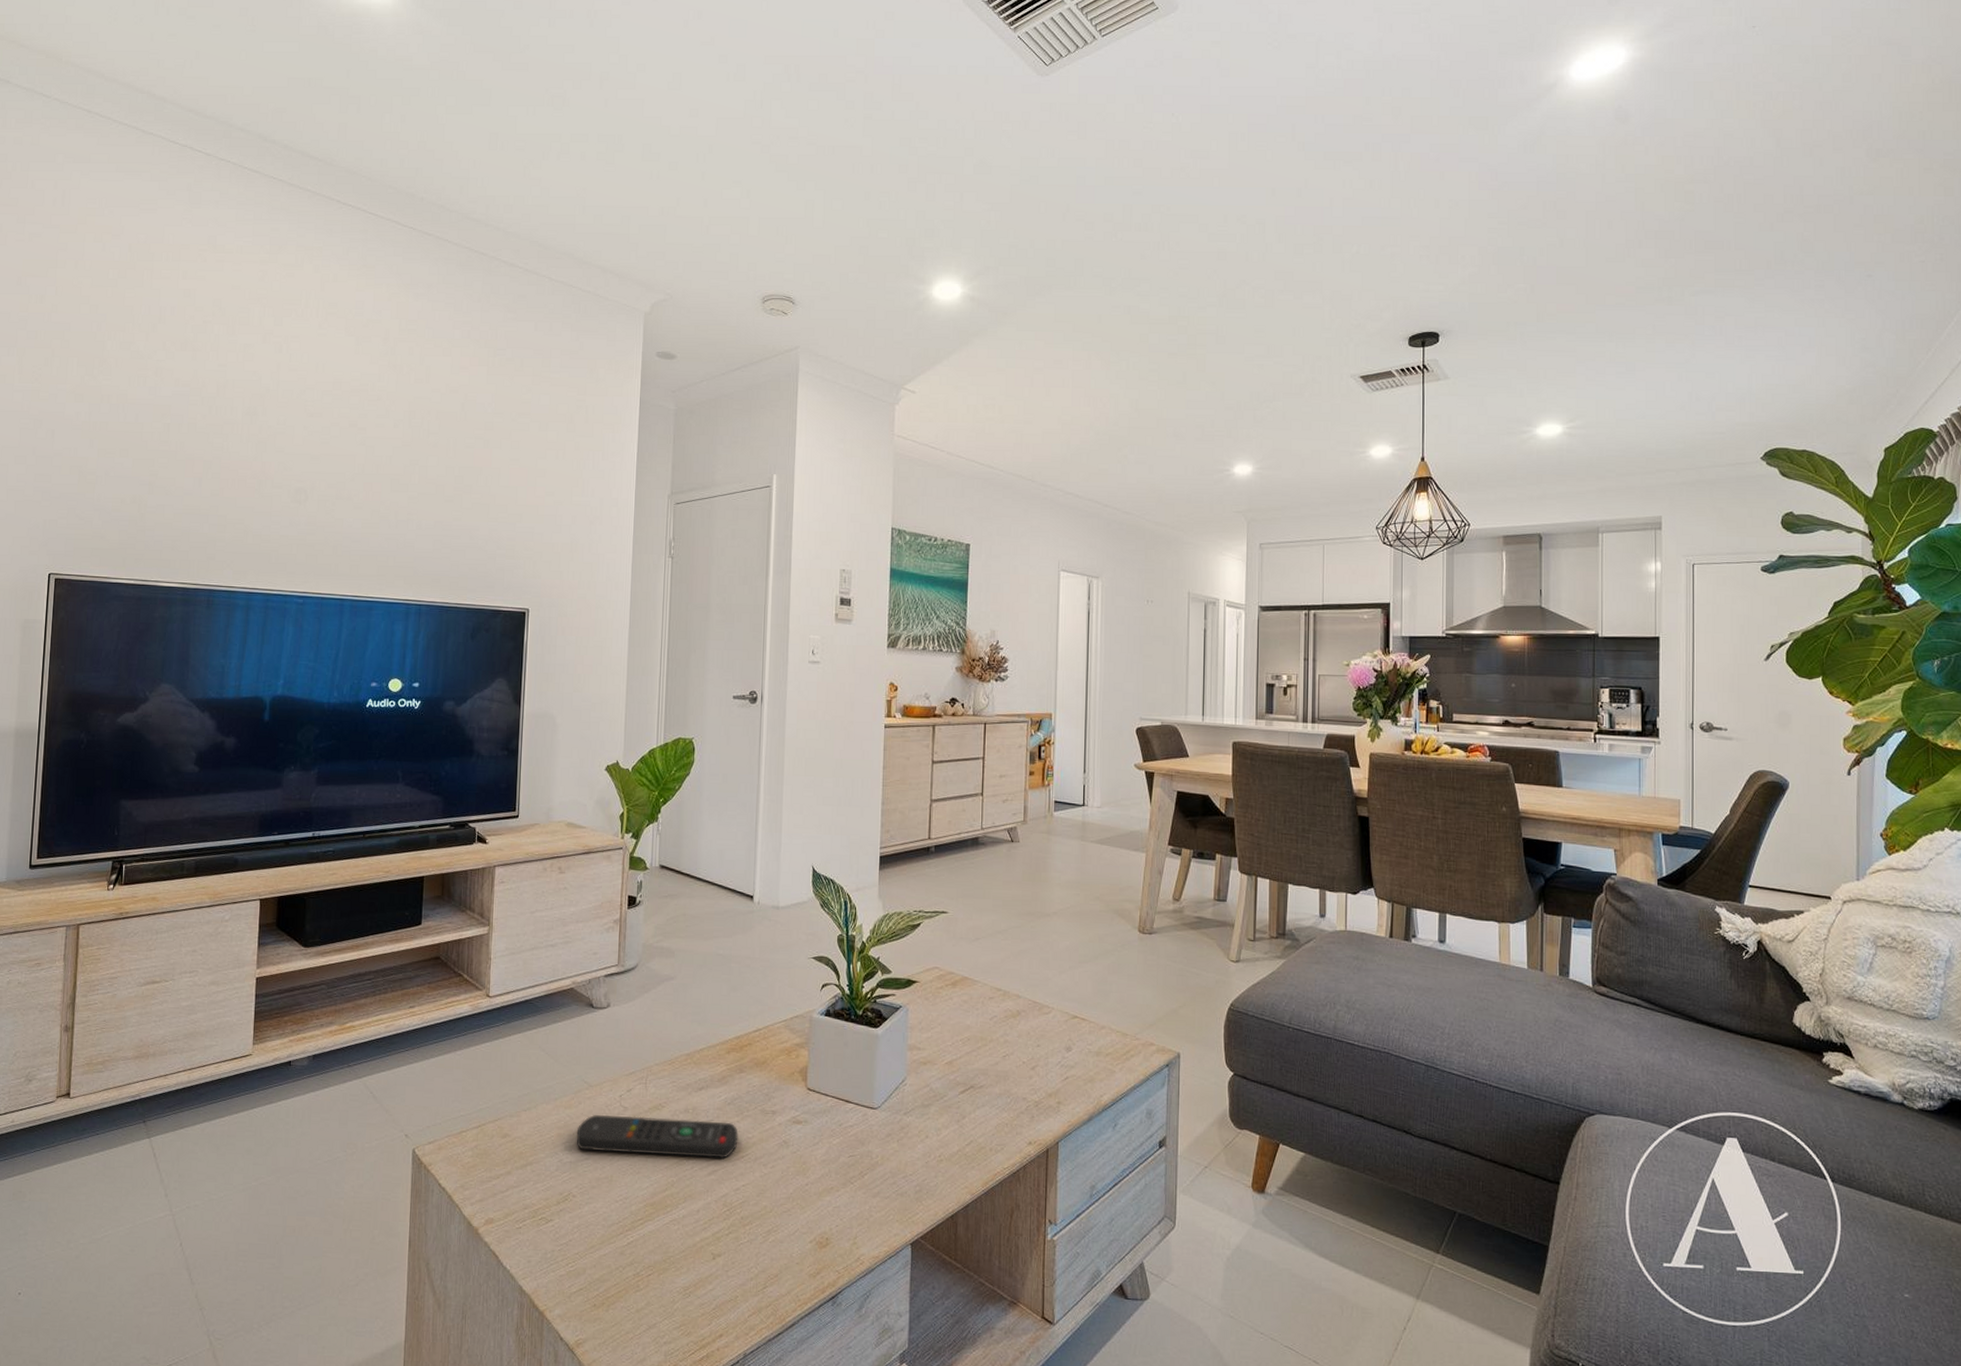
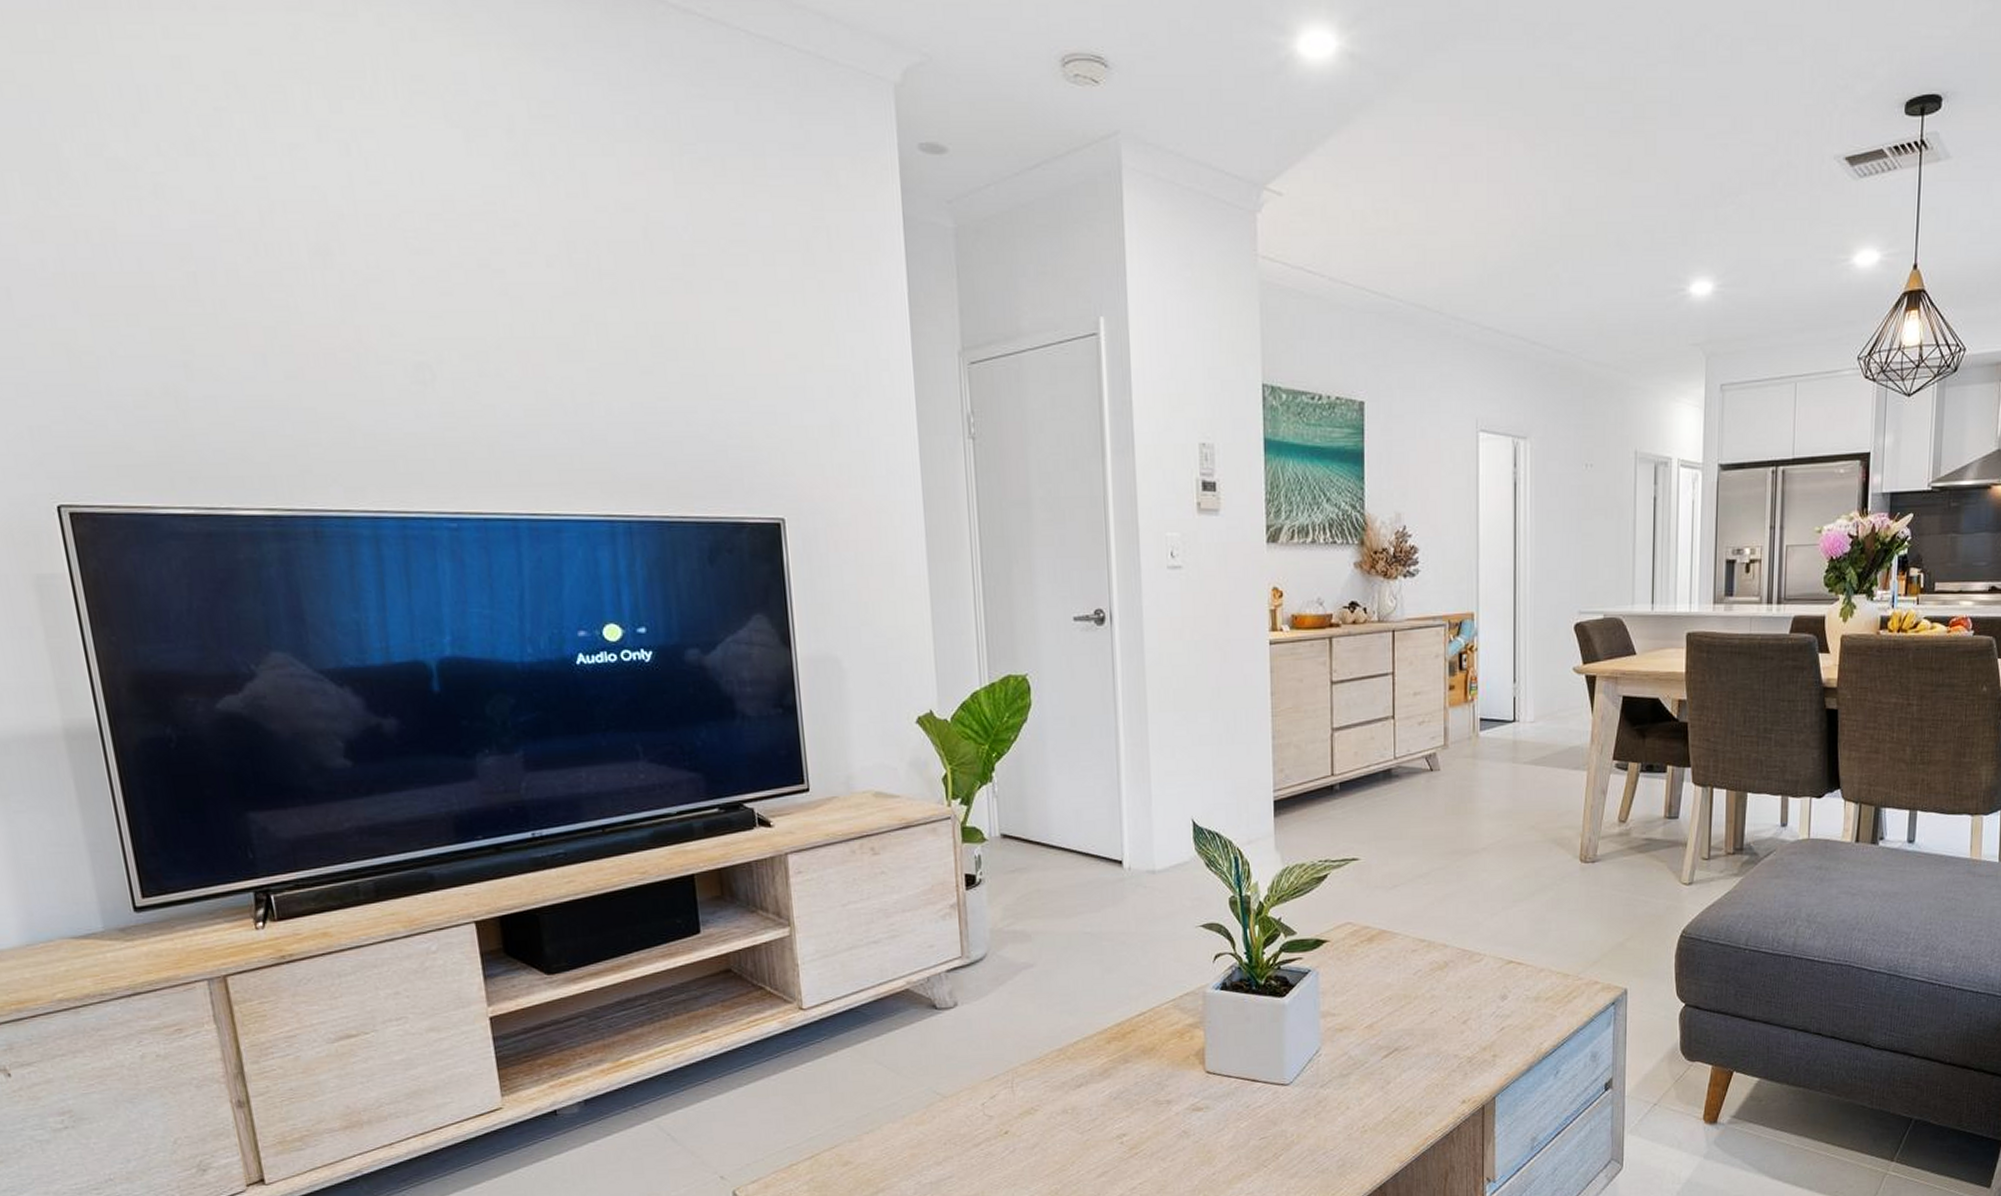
remote control: present [576,1115,738,1159] -> none [933,1119,1130,1168]

